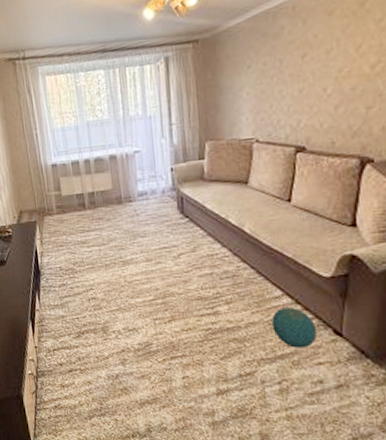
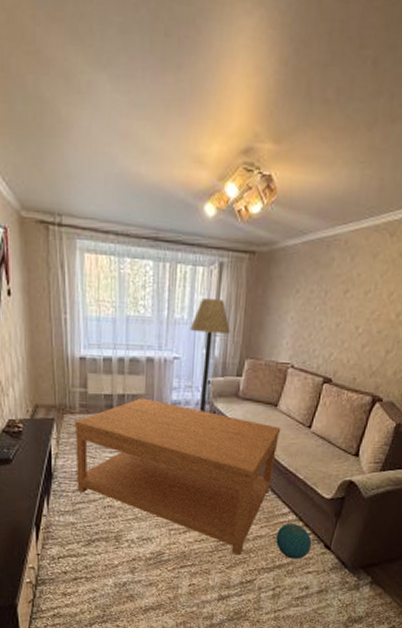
coffee table: none [53,192,257,345] -> present [74,398,281,556]
floor lamp: none [145,90,186,200] -> present [190,298,231,413]

